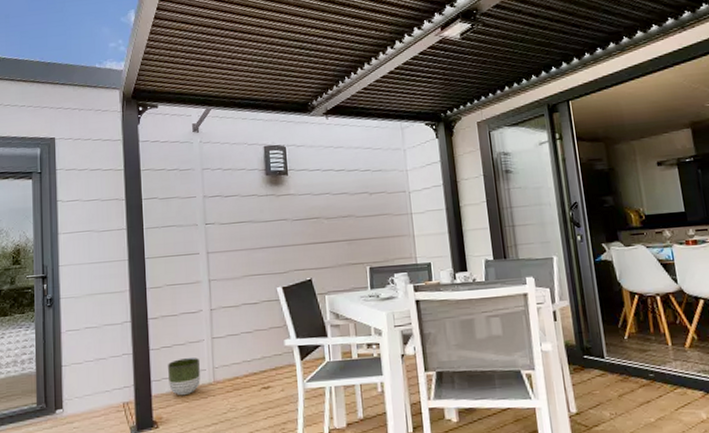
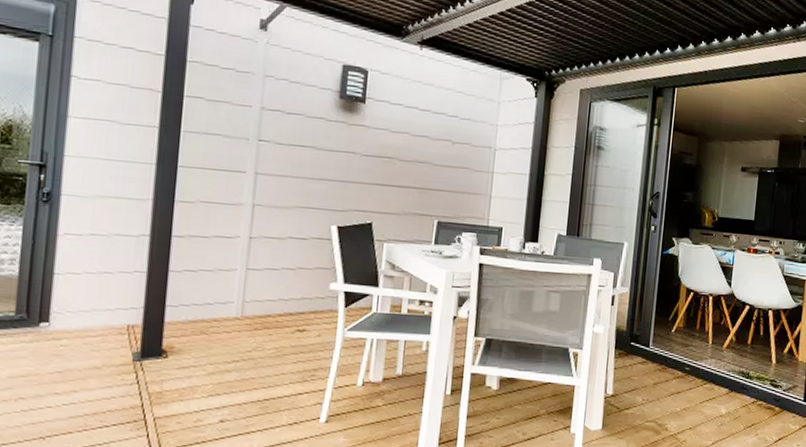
planter: present [168,358,200,396] -> none [187,286,228,327]

